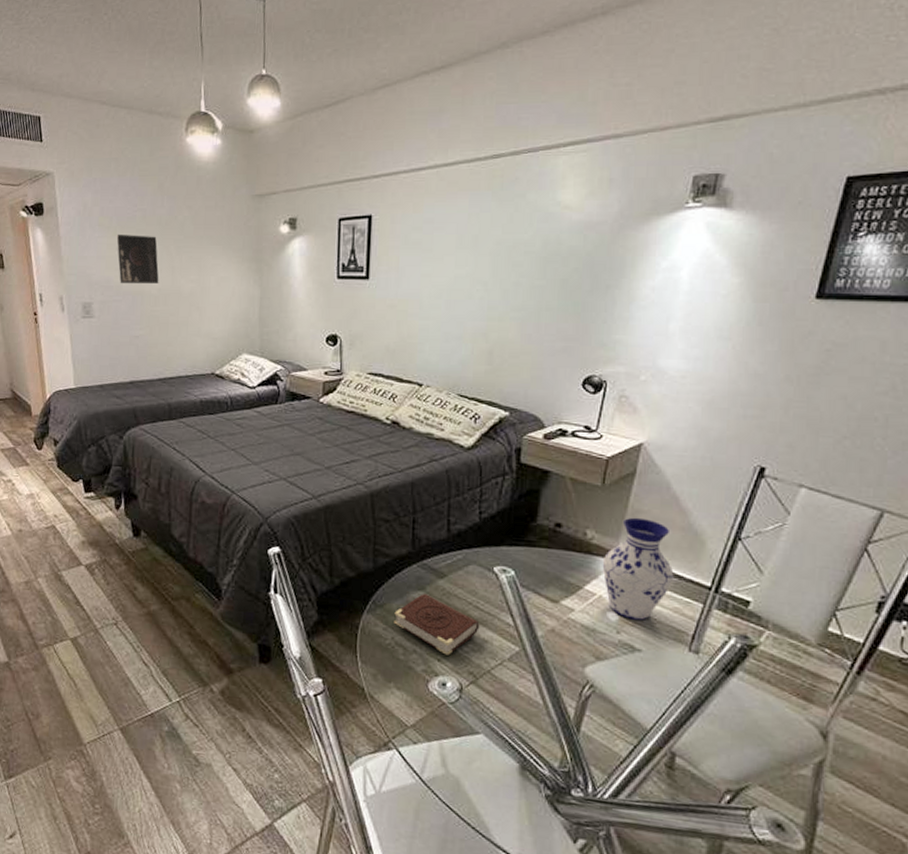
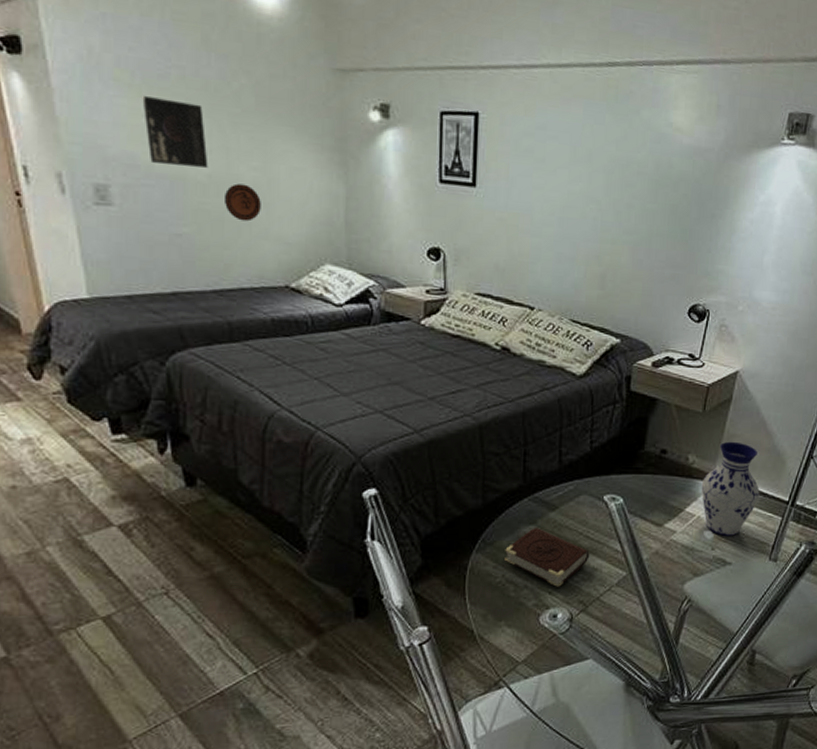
decorative plate: none [169,294,196,323] -> present [225,183,261,222]

